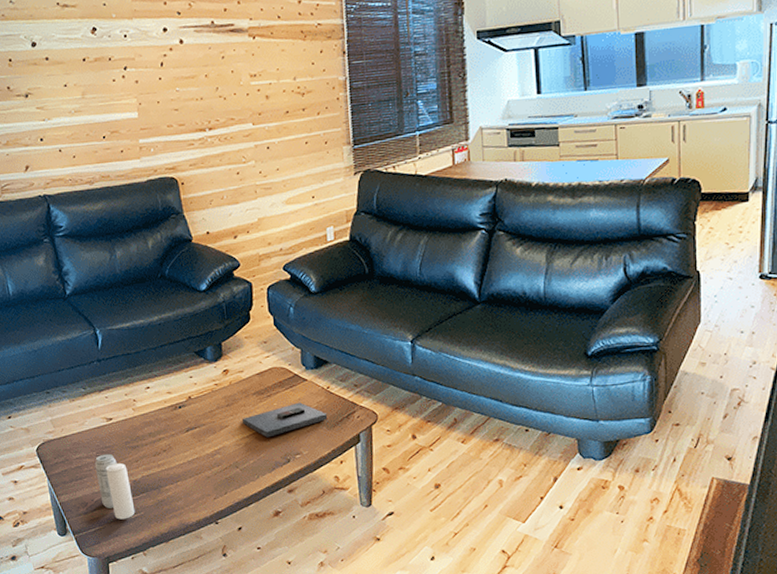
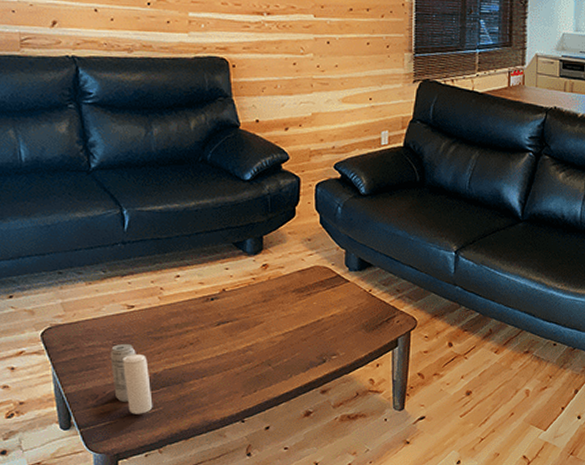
book: present [241,402,328,438] -> none [278,303,368,337]

